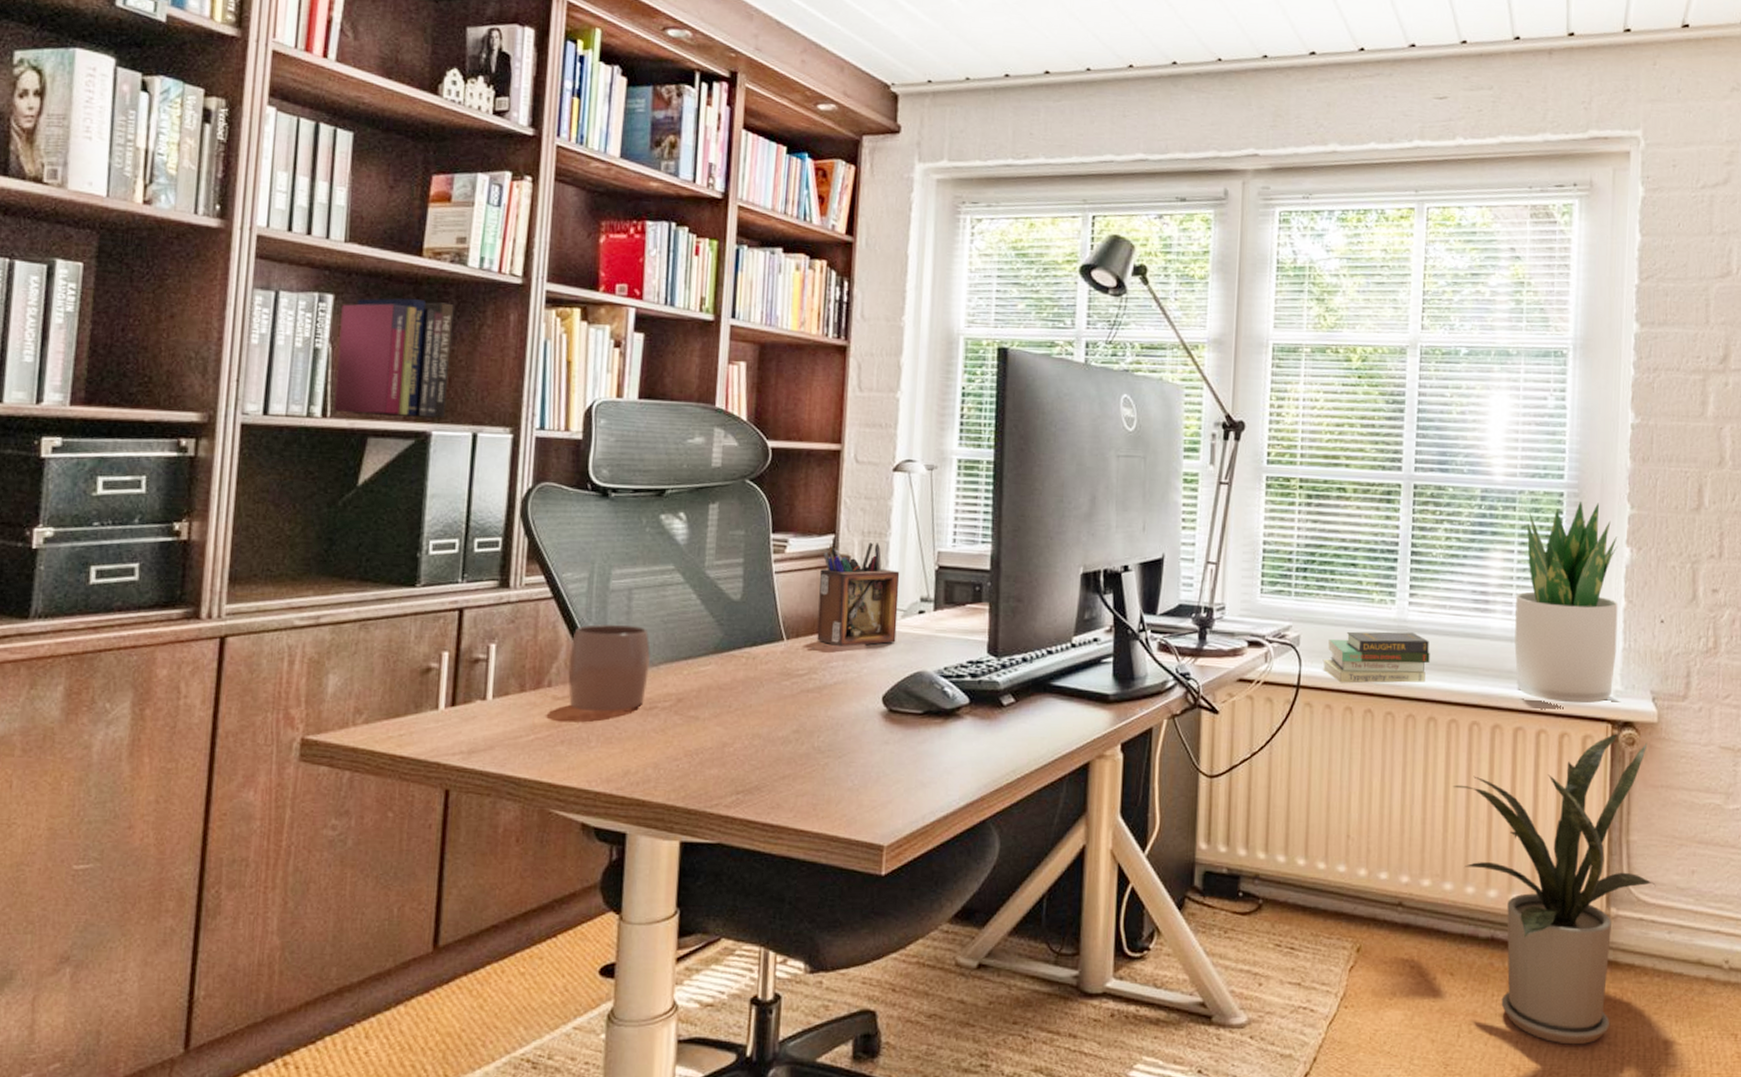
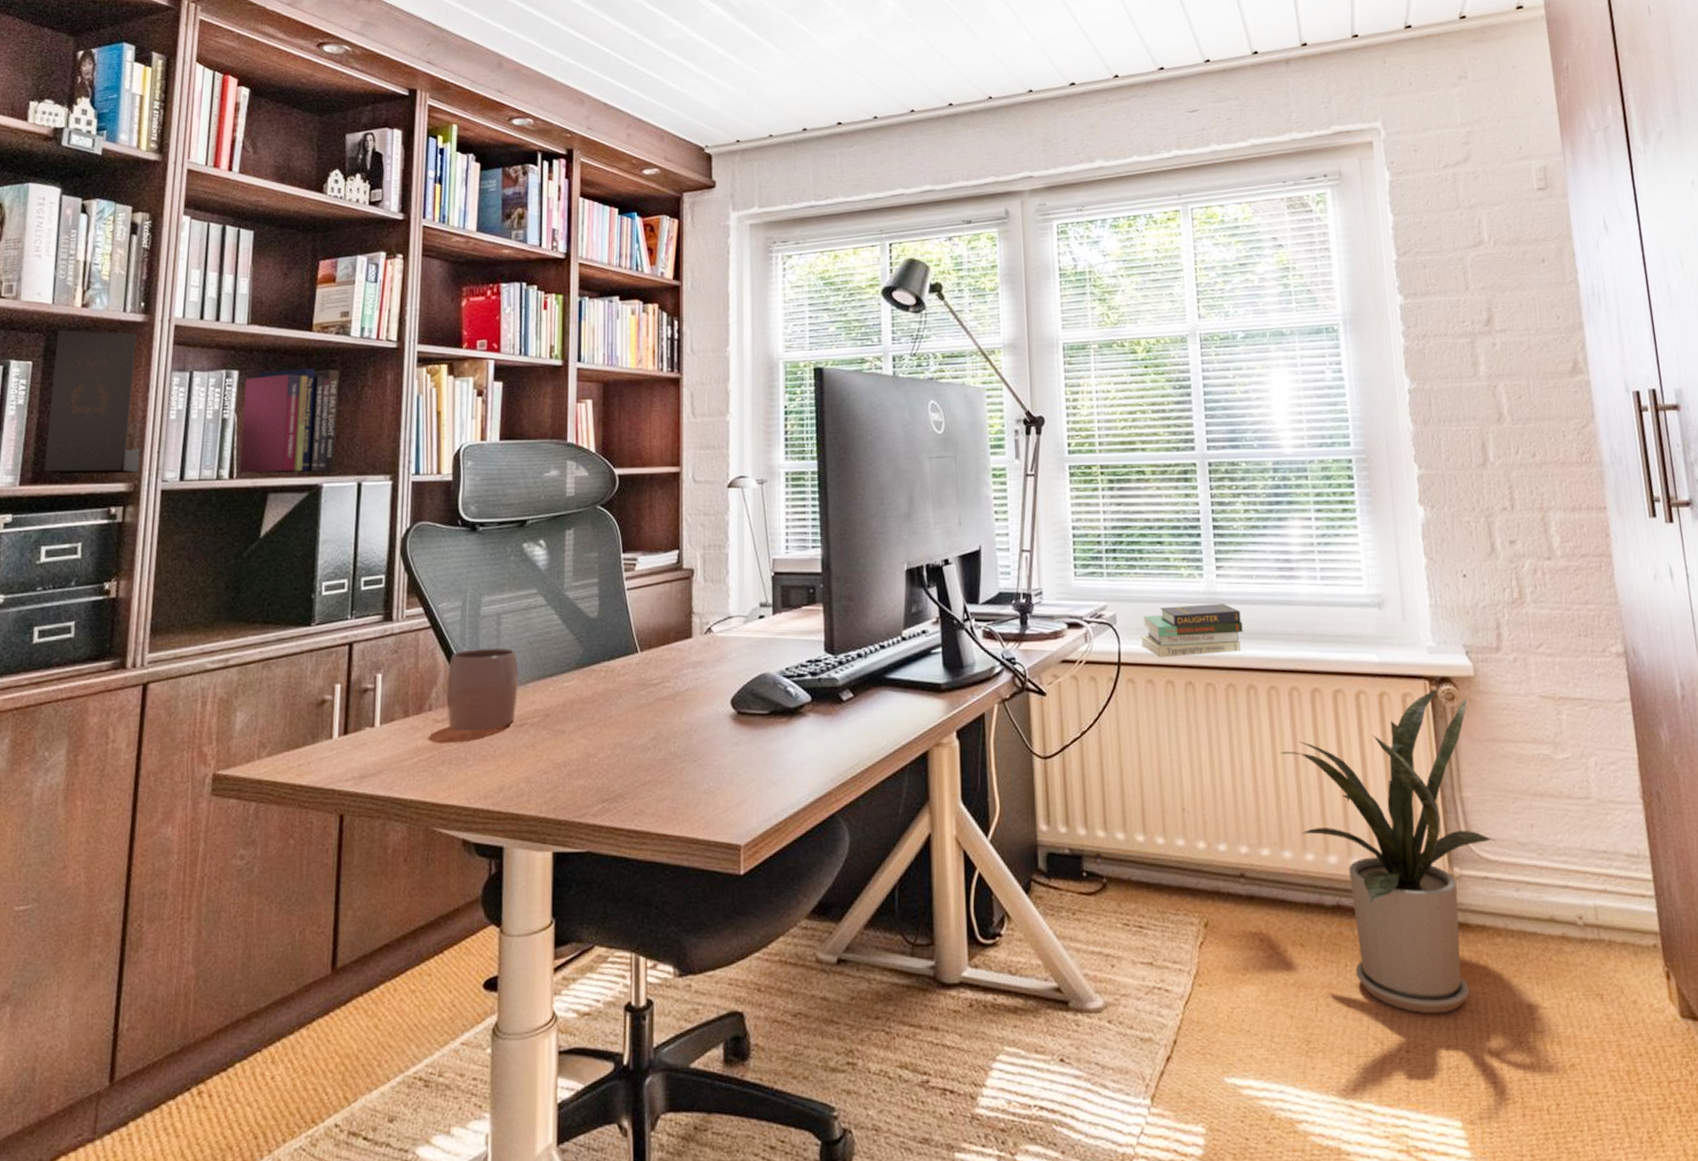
decorative box: none [99,228,216,402] -> present [43,329,141,474]
desk organizer: present [816,542,900,647] -> none [667,555,740,656]
planter: present [1514,502,1618,704] -> none [1319,466,1425,663]

